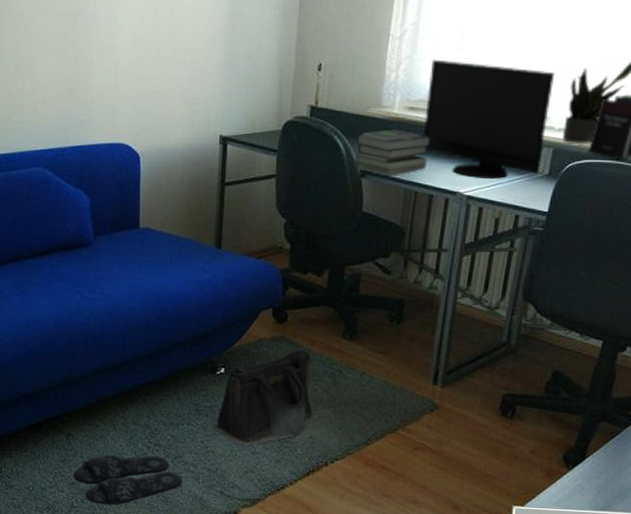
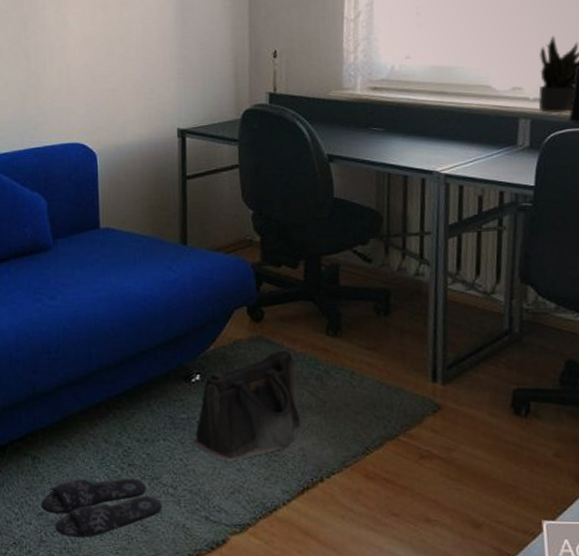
books: present [354,129,430,176] -> none [320,110,398,159]
computer monitor: present [423,59,555,179] -> none [389,38,522,155]

